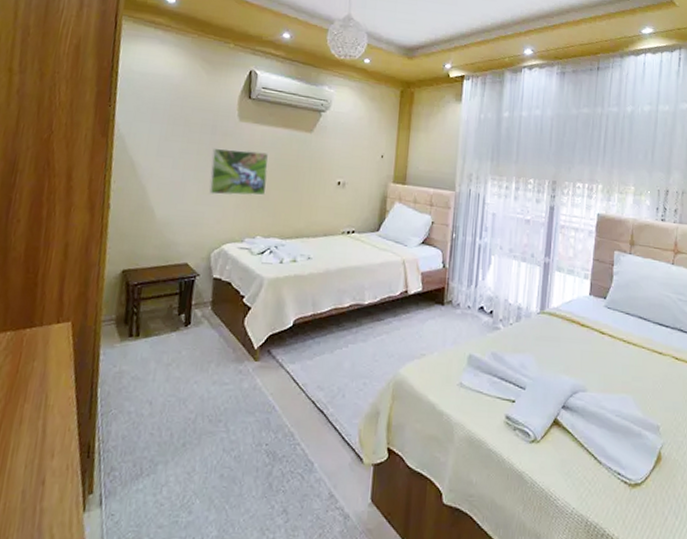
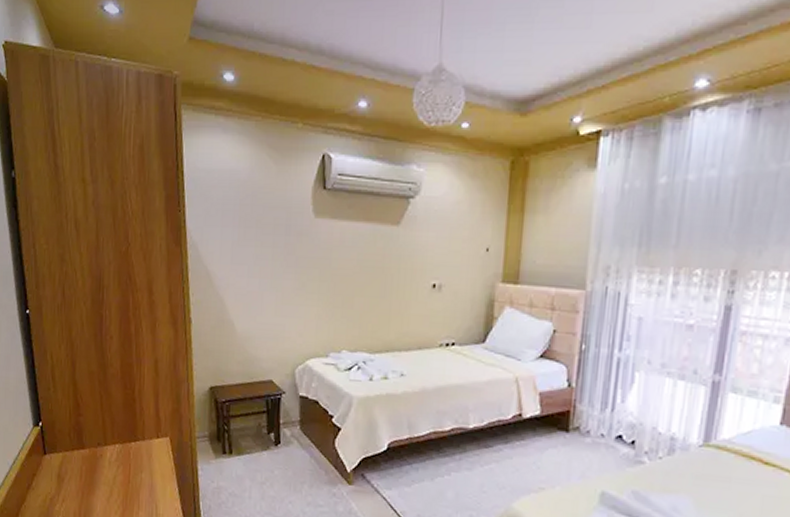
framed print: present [209,147,269,196] -> none [287,251,351,305]

